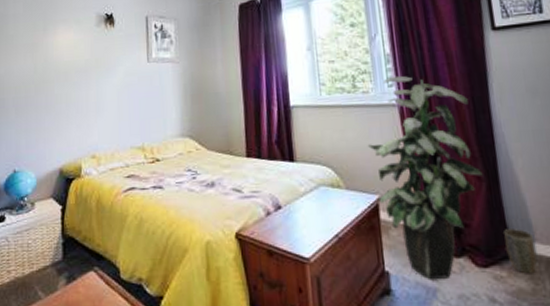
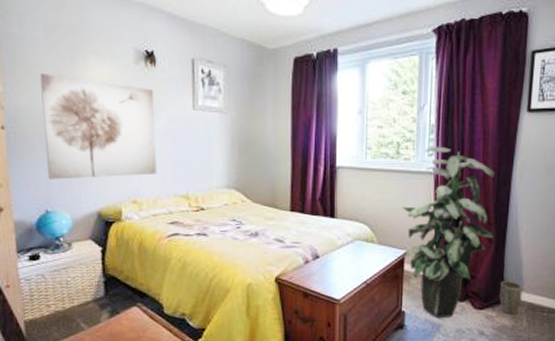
wall art: none [17,43,115,140] -> present [40,74,157,180]

